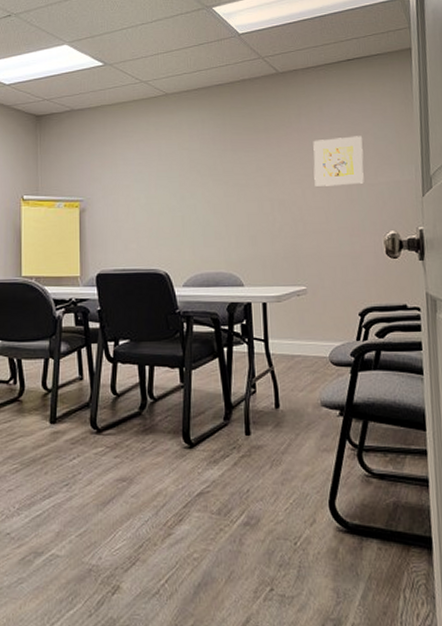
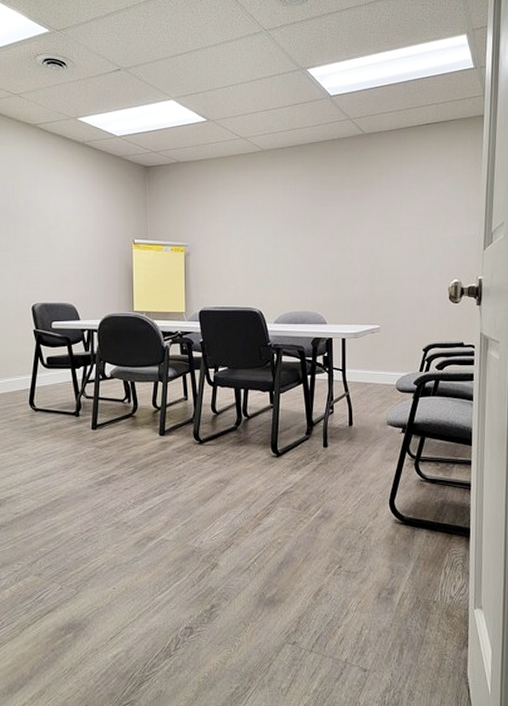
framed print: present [313,136,364,187] -> none [391,194,435,239]

